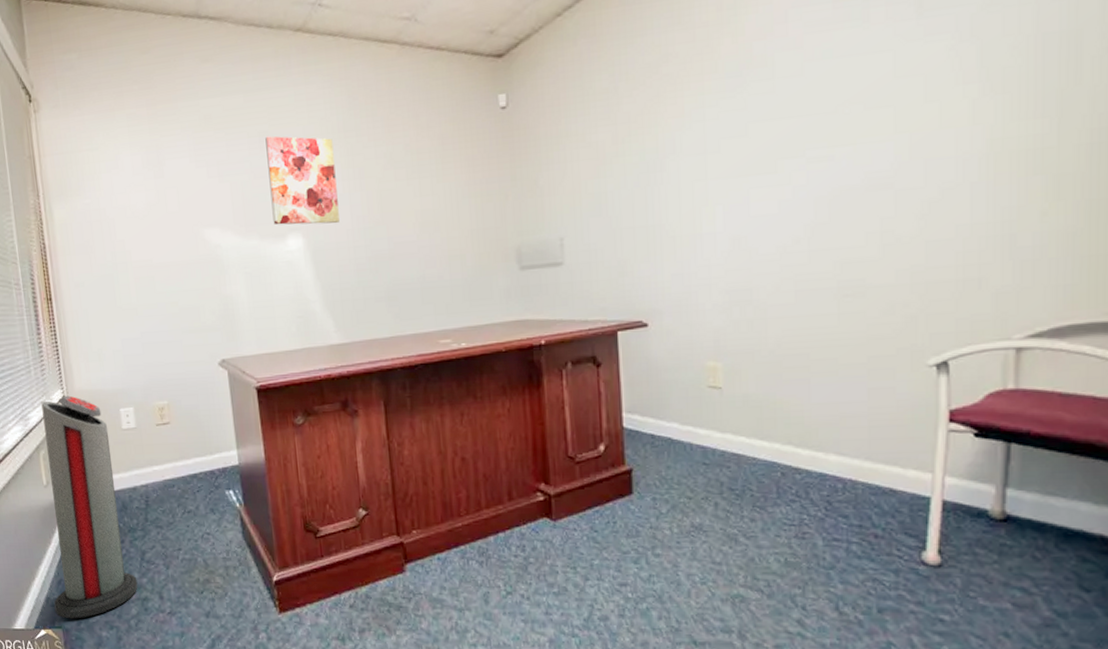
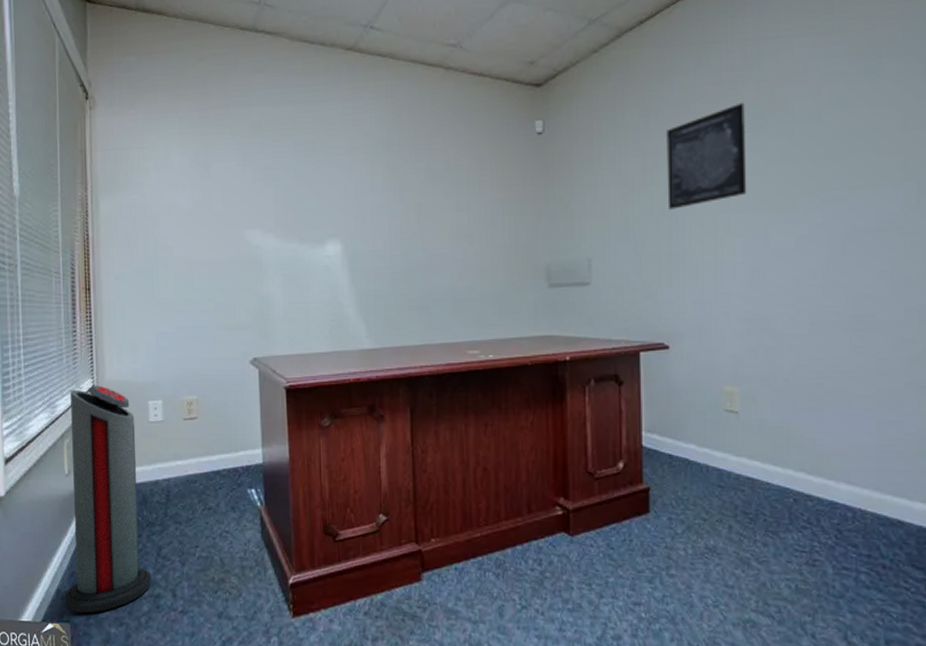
wall art: present [265,136,340,225] -> none [311,145,378,232]
wall art: none [638,60,726,181] -> present [666,102,747,210]

